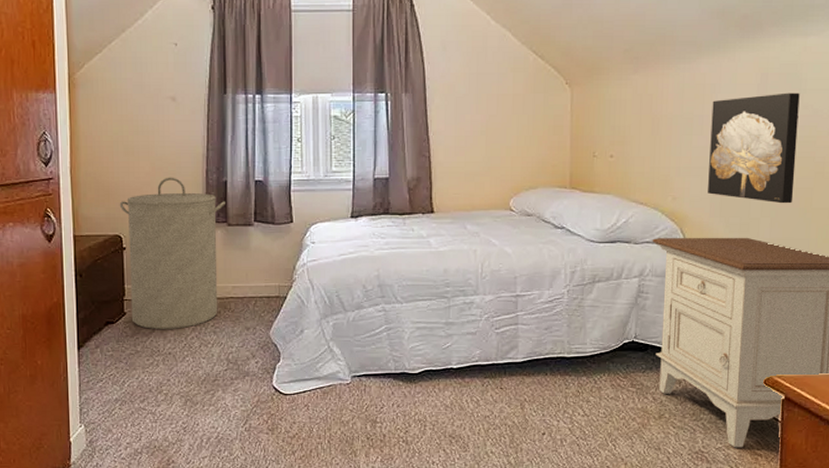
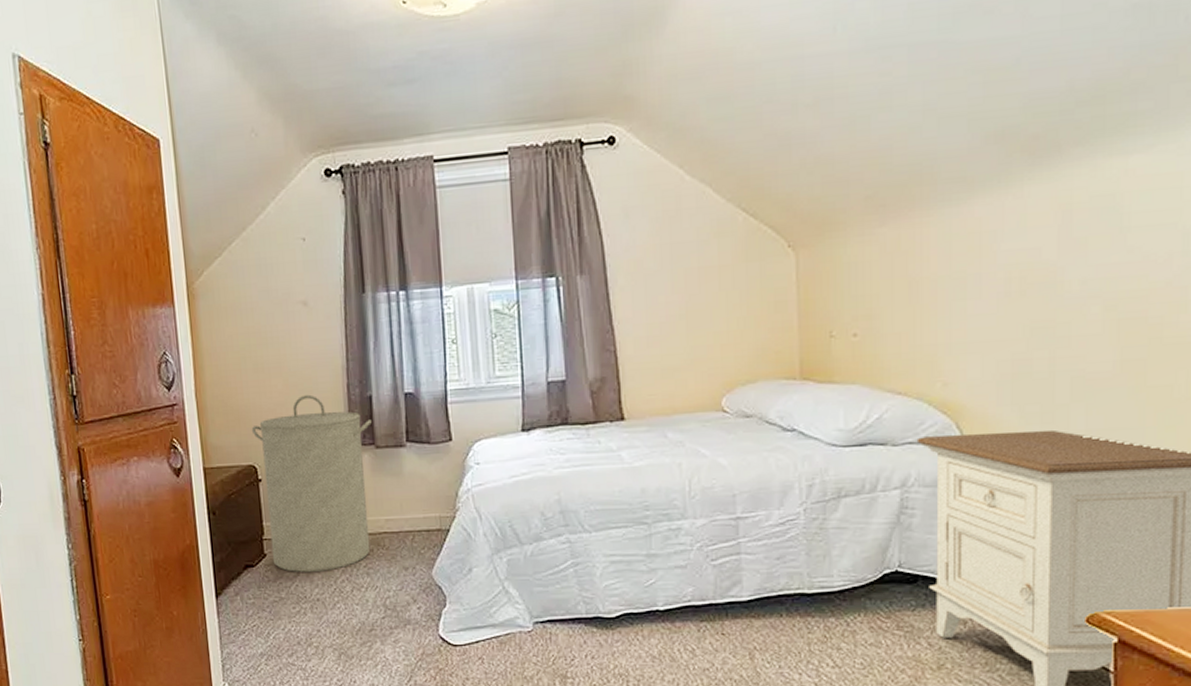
wall art: present [708,92,800,204] -> none [992,232,1121,383]

